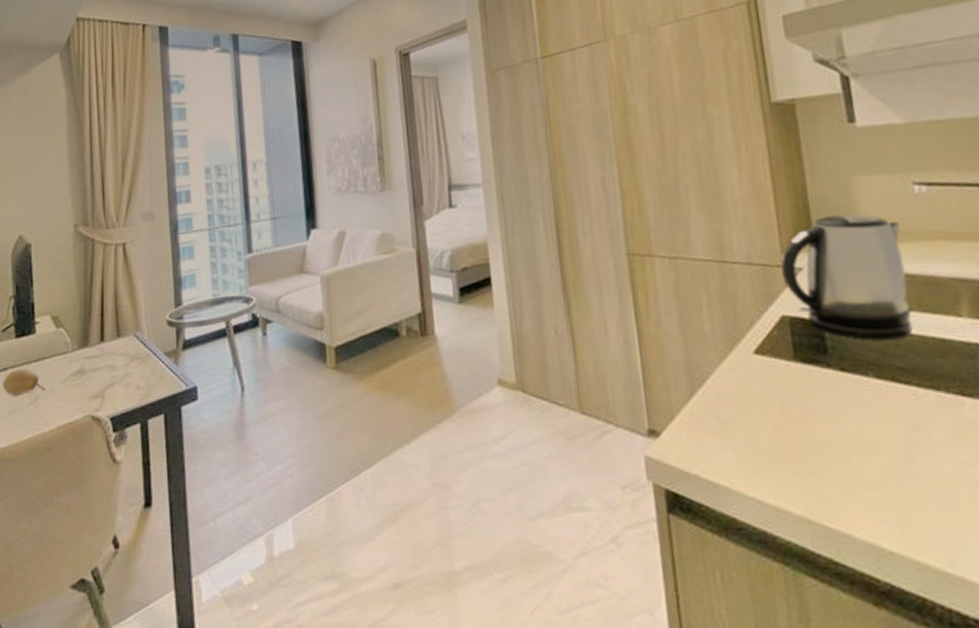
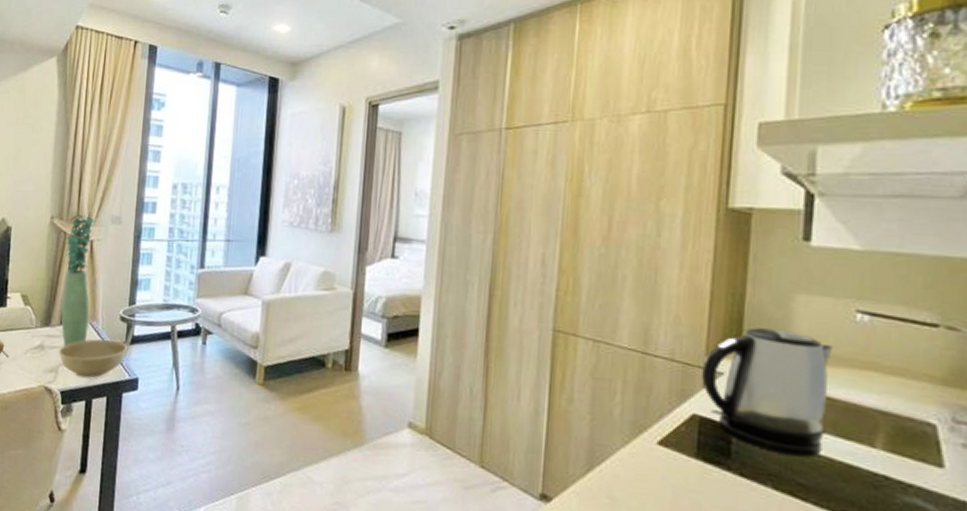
vase: none [95,210,134,367] -> present [61,208,95,347]
bowl: none [103,348,181,397] -> present [59,339,128,378]

